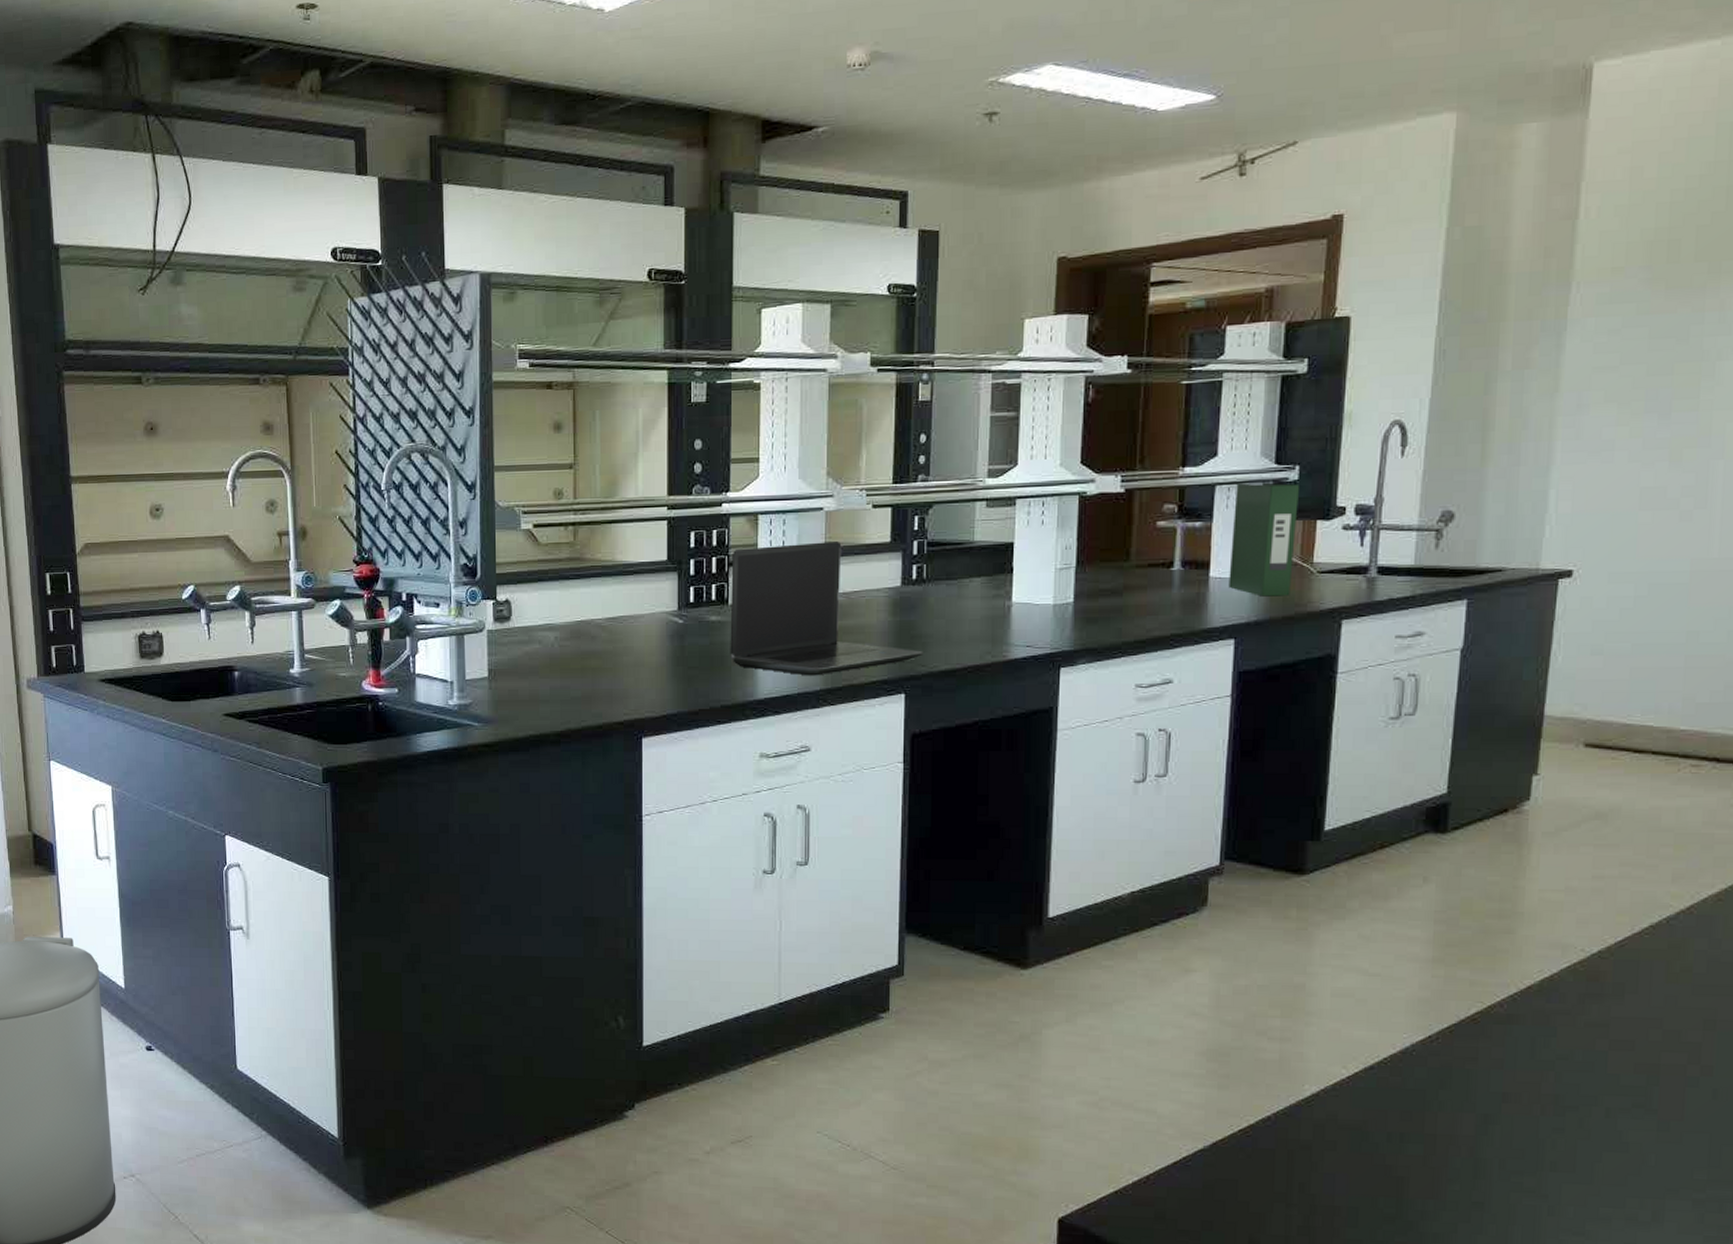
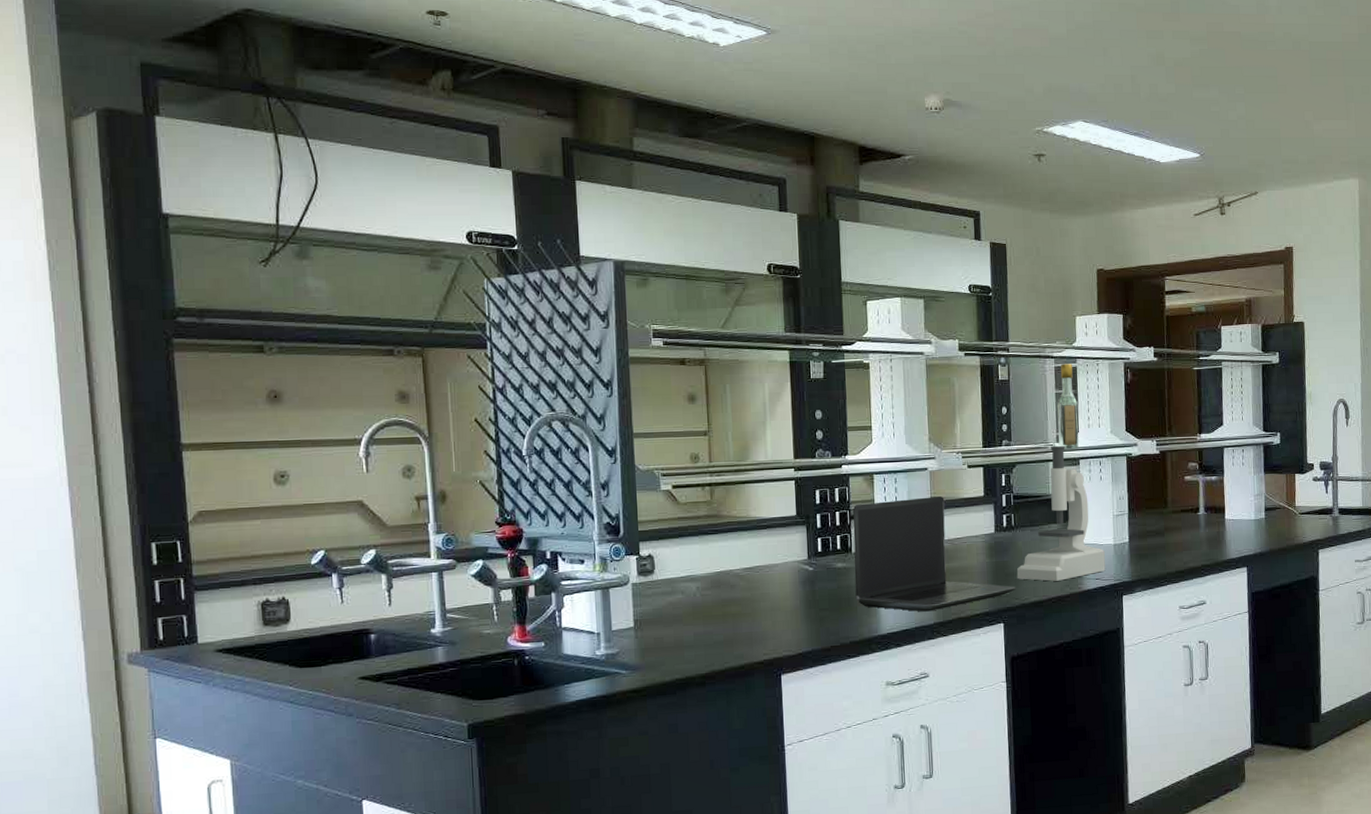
microscope: none [925,481,1040,647] -> present [1016,445,1106,581]
bottle: none [990,379,1019,487] -> present [1057,364,1079,450]
binder: present [1228,482,1301,597] -> none [1238,445,1282,533]

